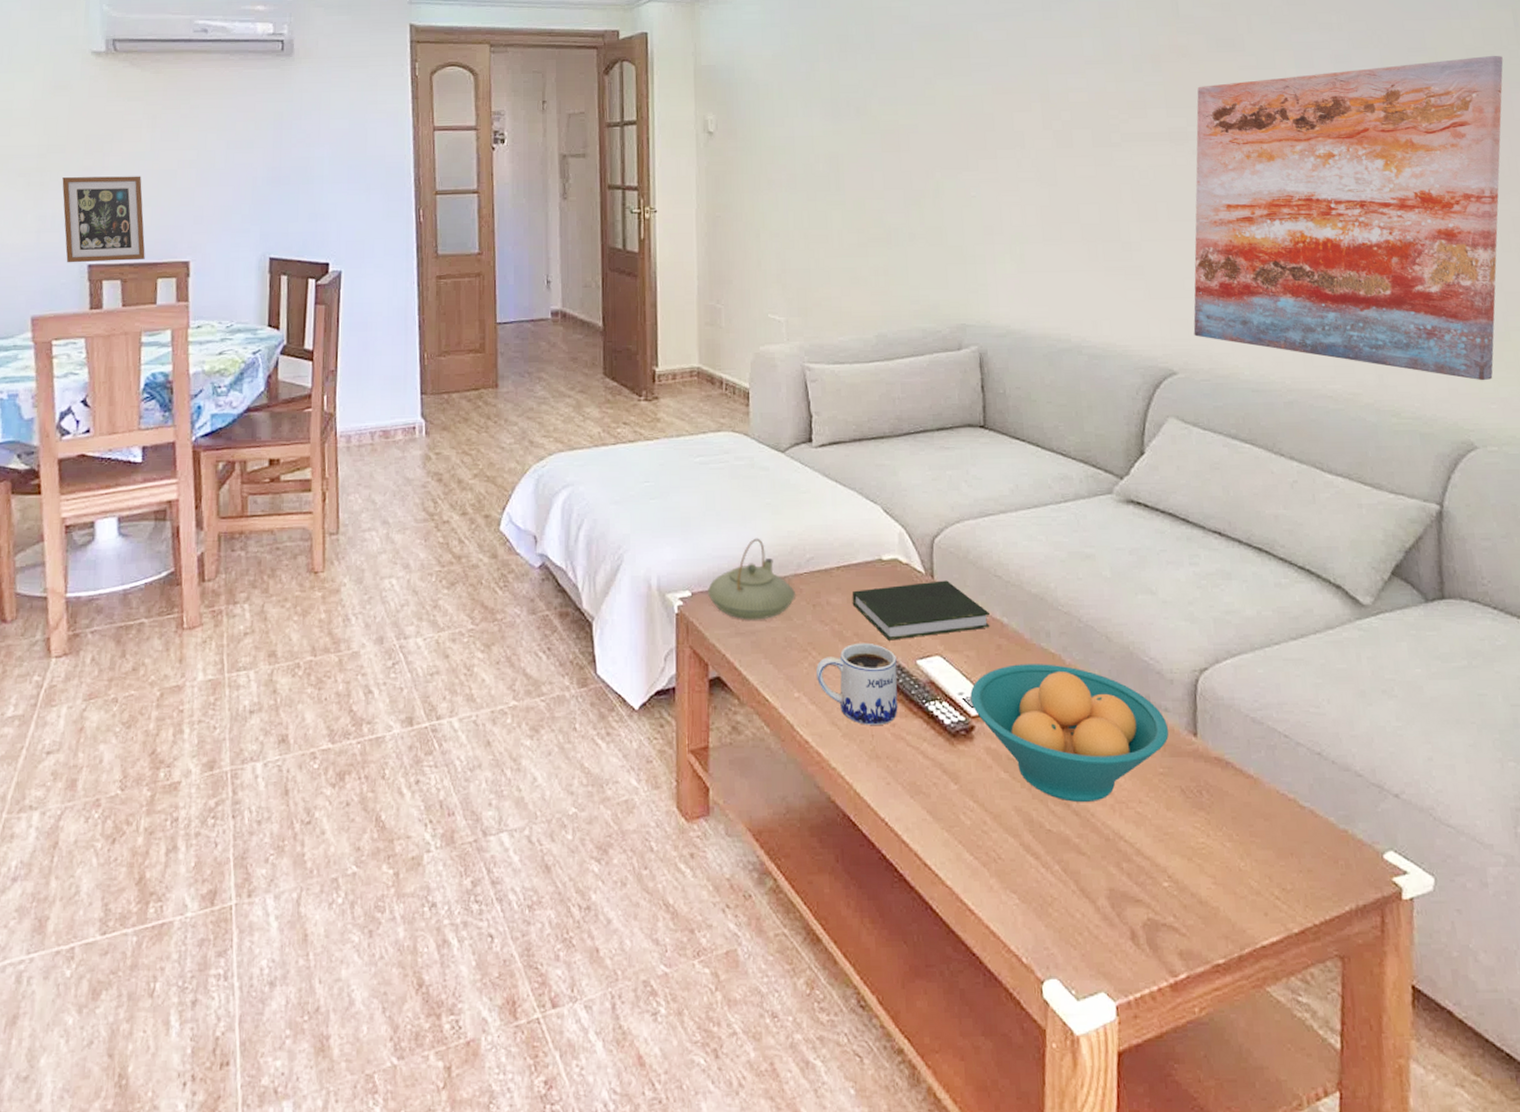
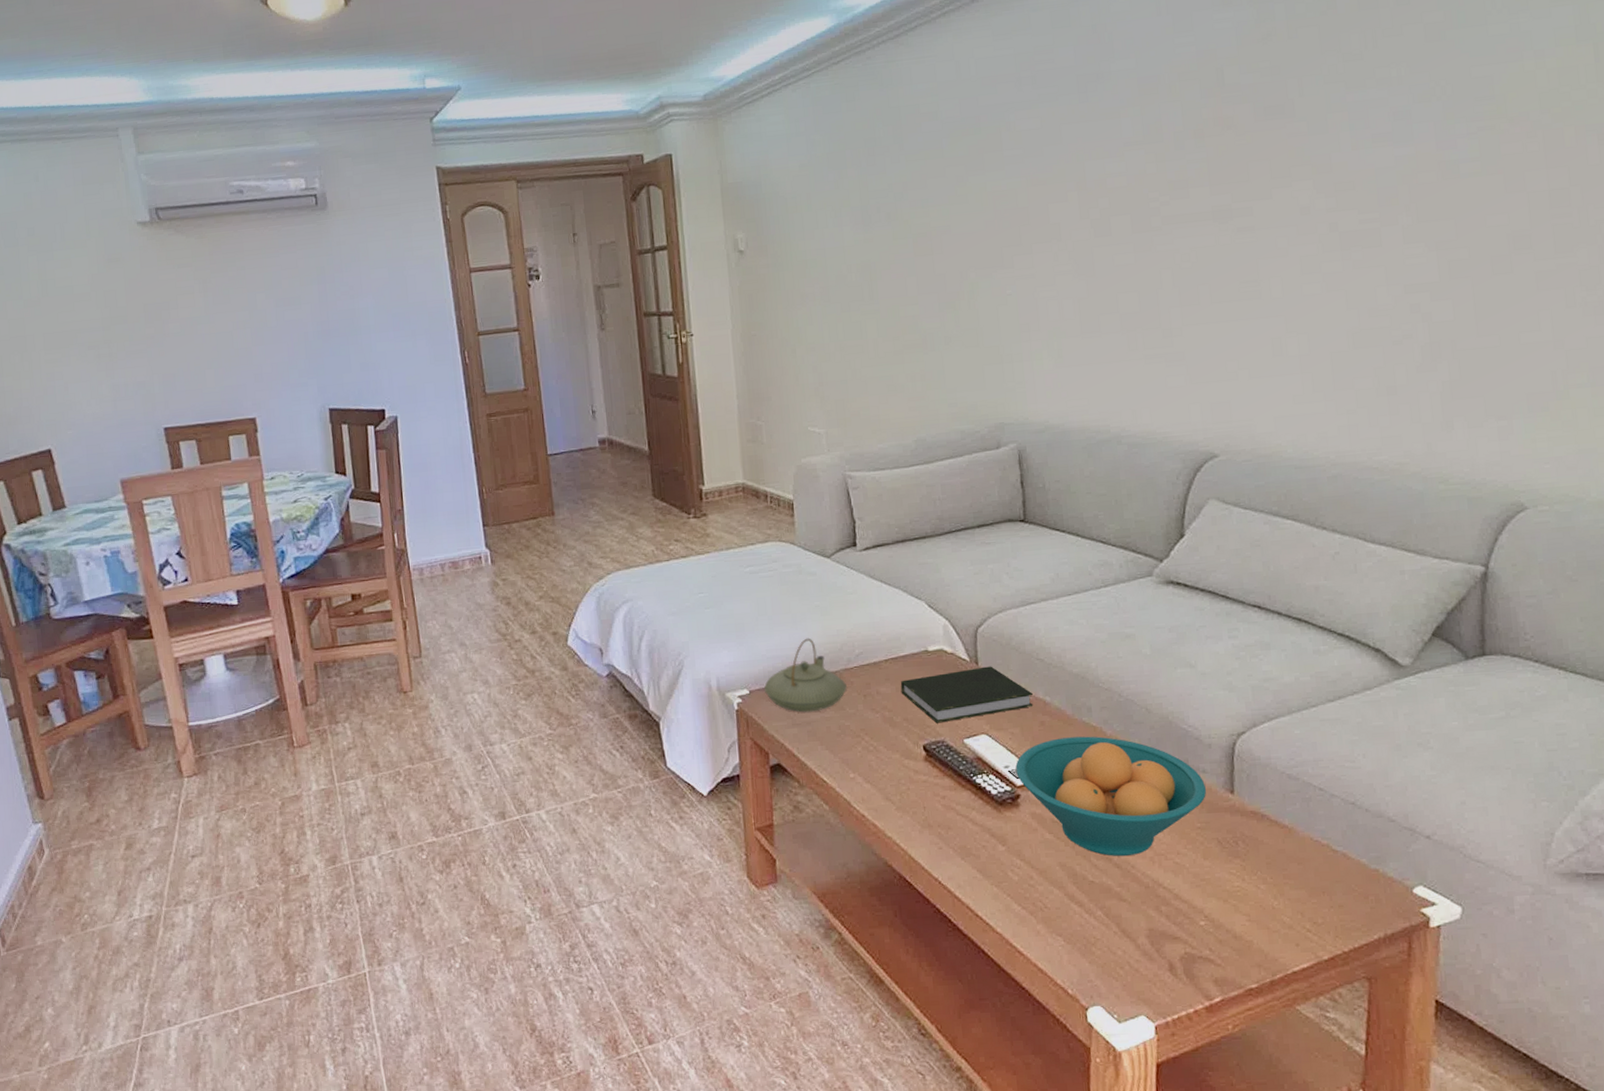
picture frame: present [62,176,145,263] -> none [128,340,215,428]
mug: present [815,642,898,725] -> none [869,726,948,799]
wall art: present [1193,56,1503,381] -> none [1235,96,1580,442]

